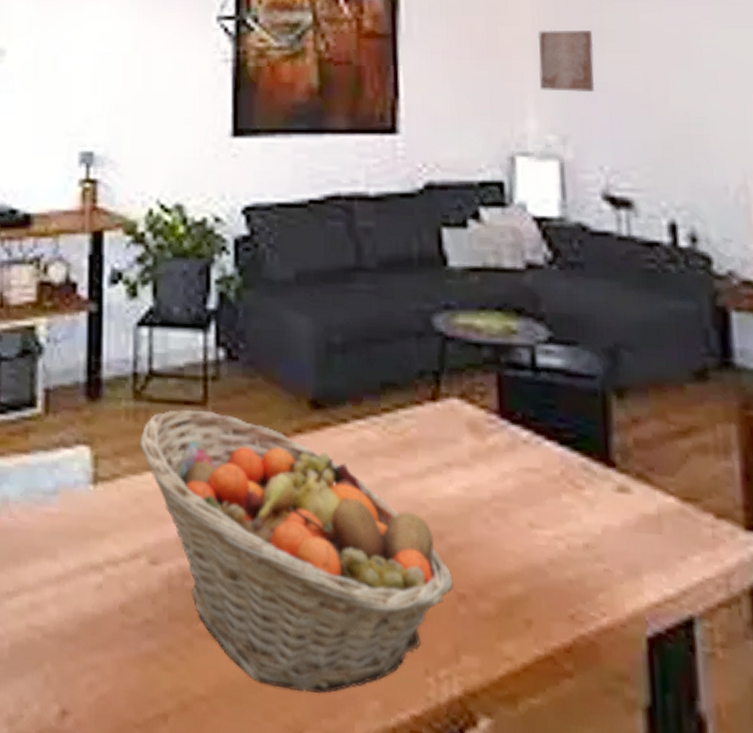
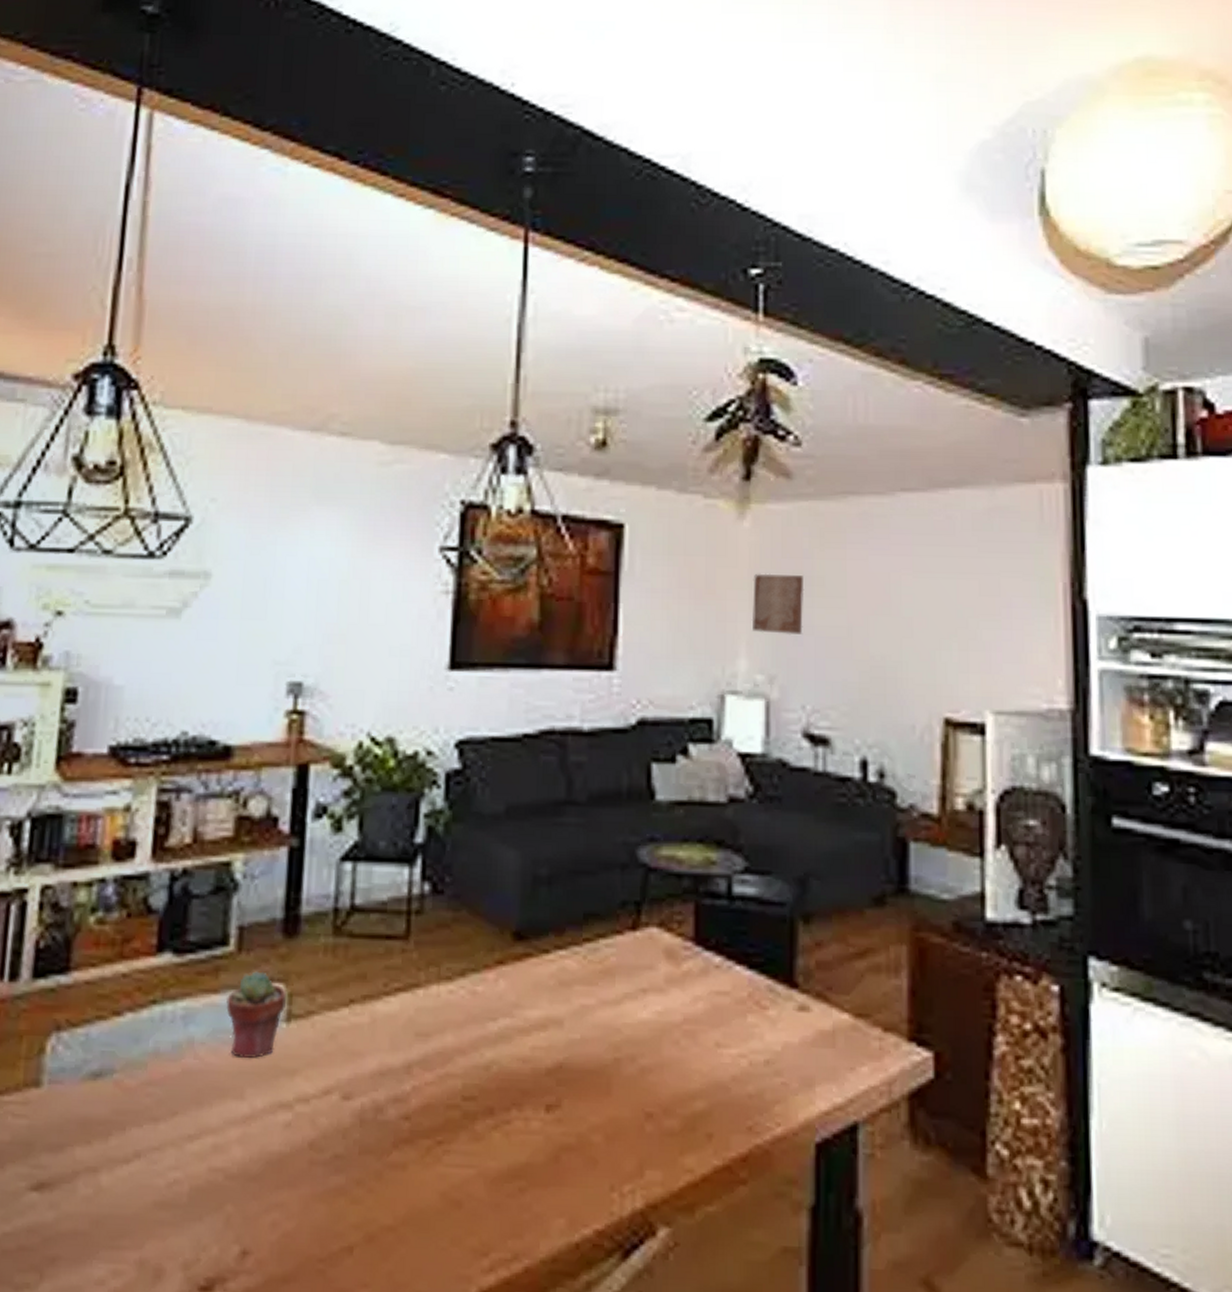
potted succulent: none [36,433,92,519] -> present [225,971,286,1059]
fruit basket: present [138,409,453,694] -> none [336,943,642,1217]

